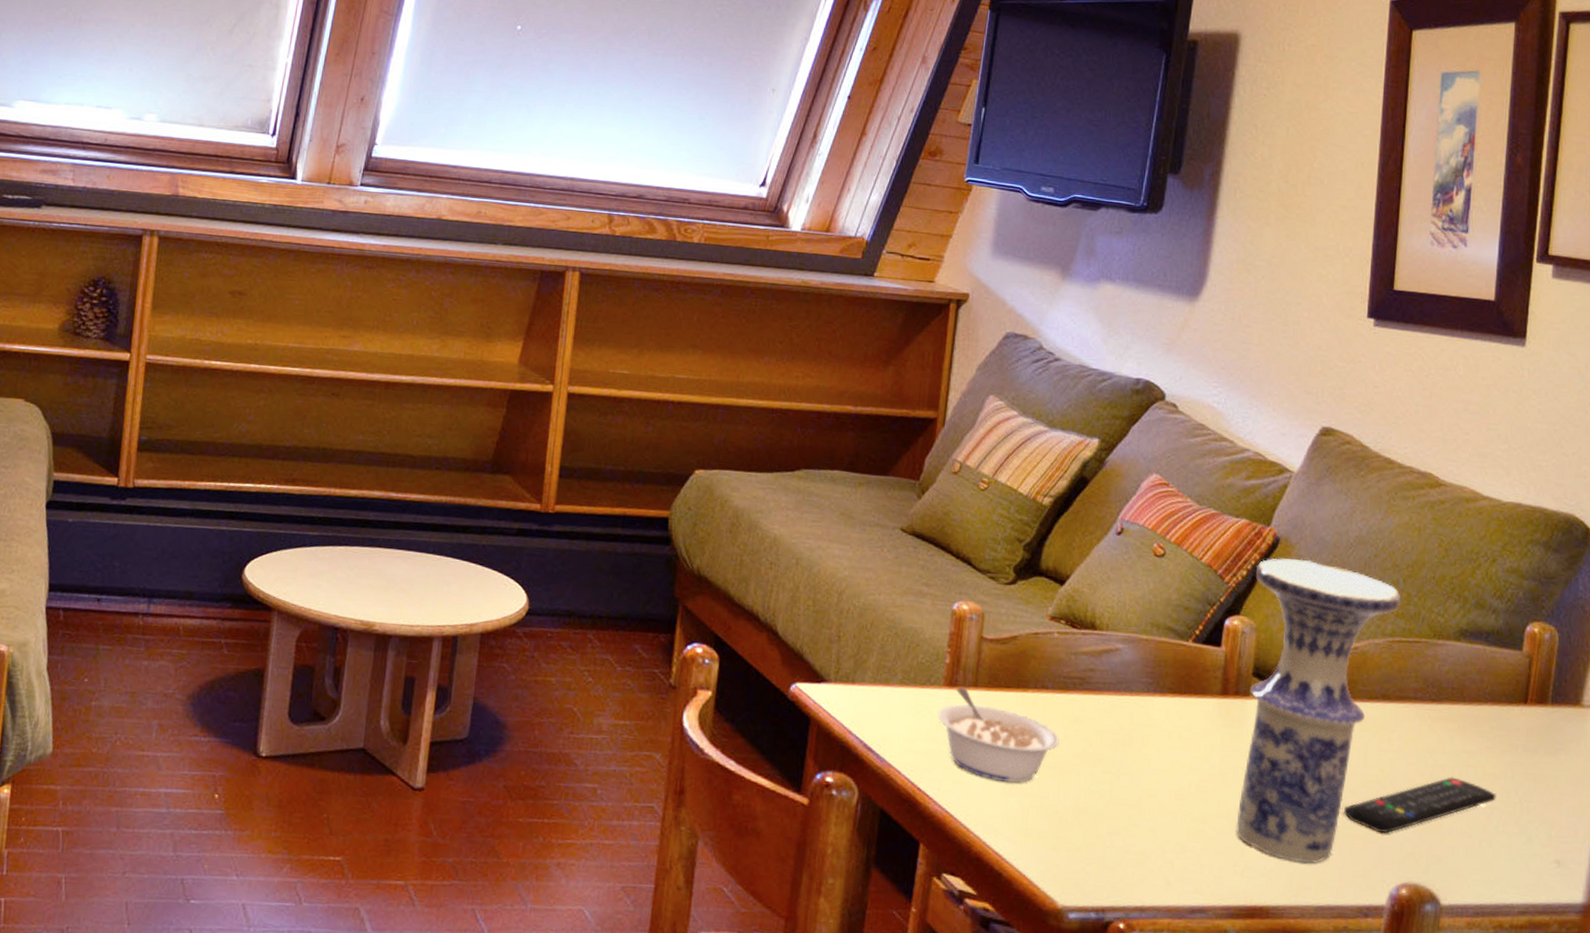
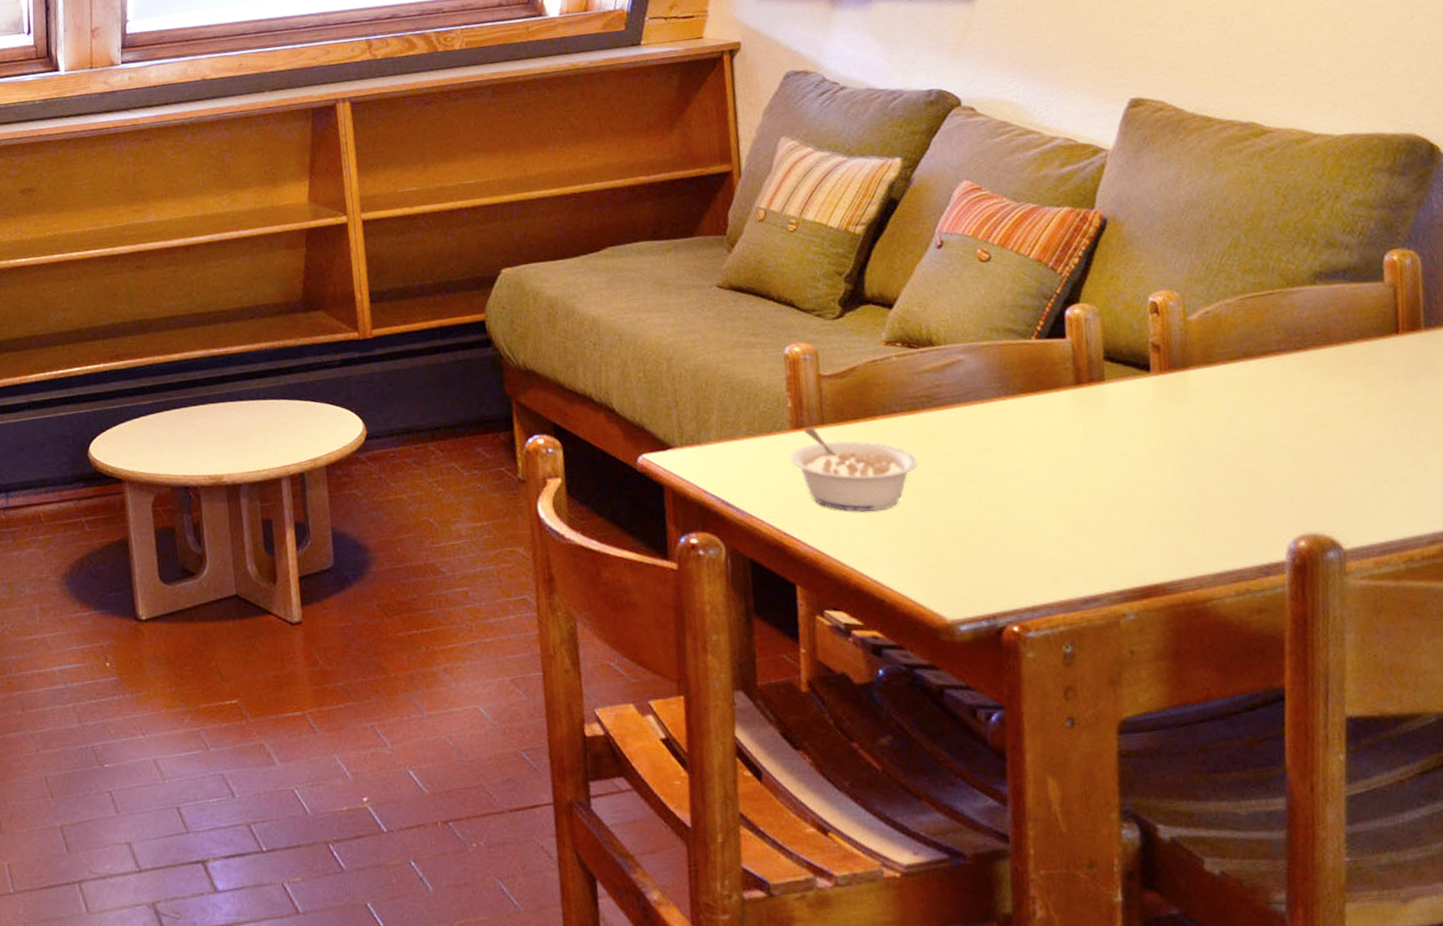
vase: present [1236,558,1402,864] -> none [1087,234,1246,535]
remote control: present [1344,777,1496,834] -> none [1224,421,1383,491]

